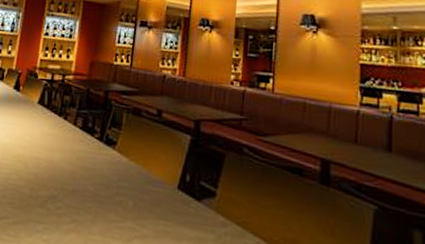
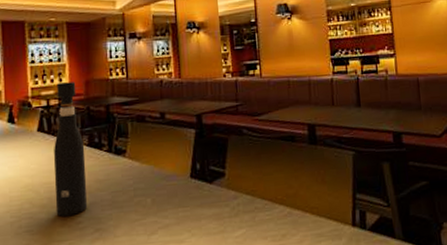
pepper grinder: none [38,59,81,199] -> present [53,82,87,216]

